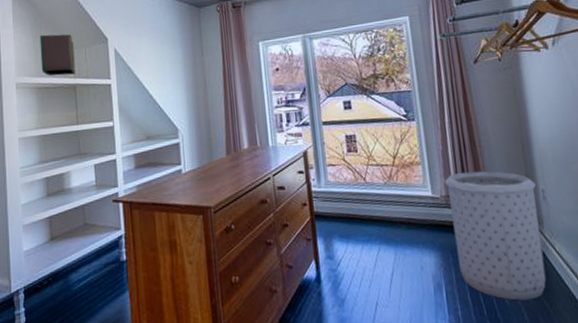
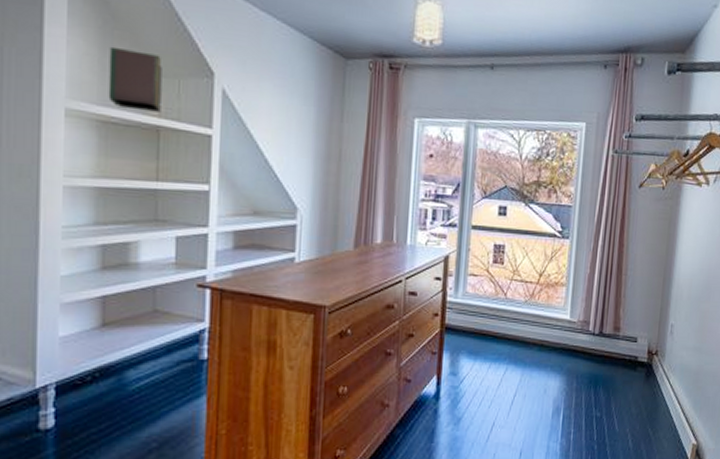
laundry basket: present [445,170,547,301] -> none [580,298,668,428]

